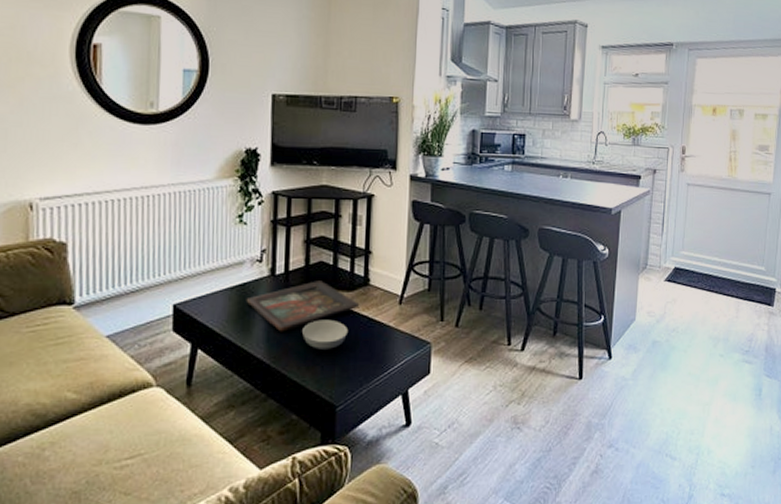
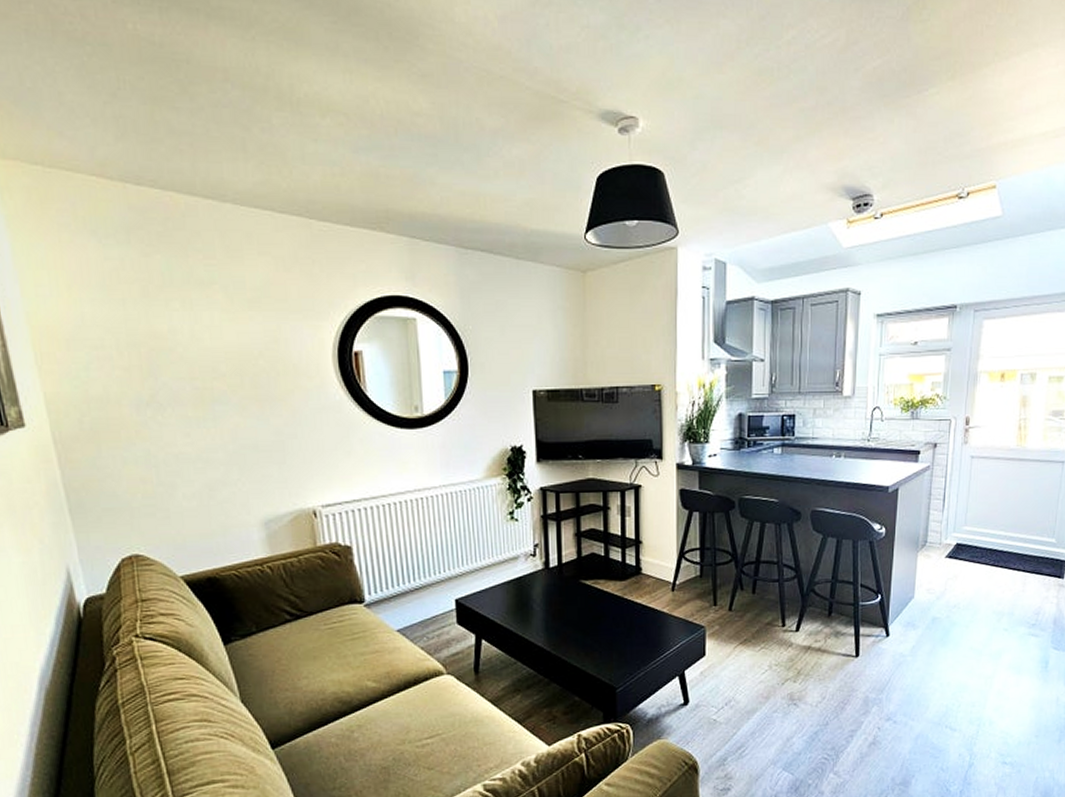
decorative tray: present [246,281,360,332] -> none [523,571,633,622]
bowl: present [302,319,349,351] -> none [579,608,624,637]

